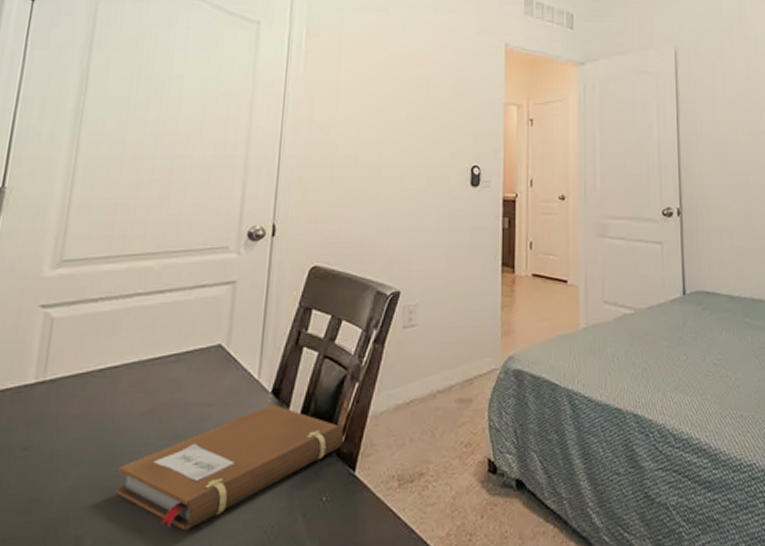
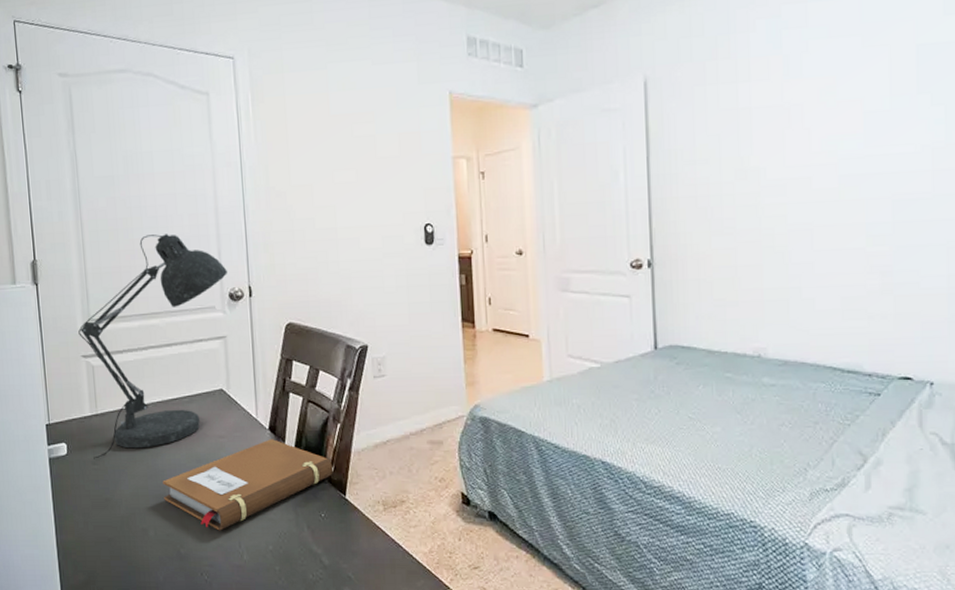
desk lamp: none [25,164,250,443] -> present [78,234,227,459]

